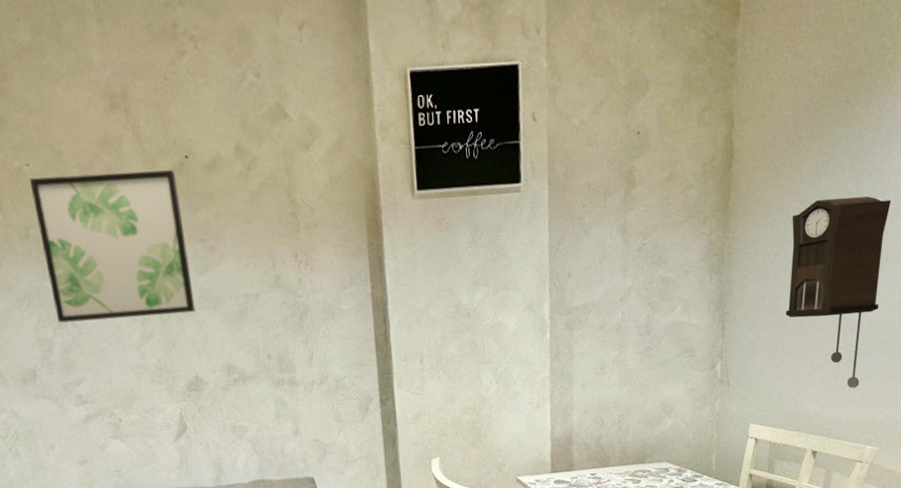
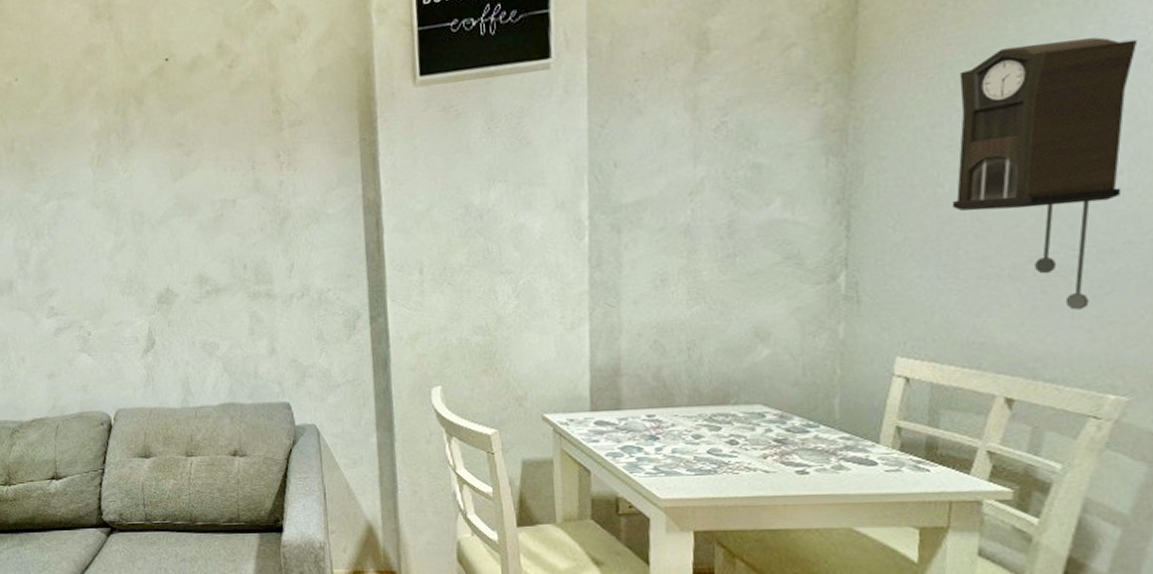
wall art: present [29,170,196,324] -> none [17,74,169,234]

